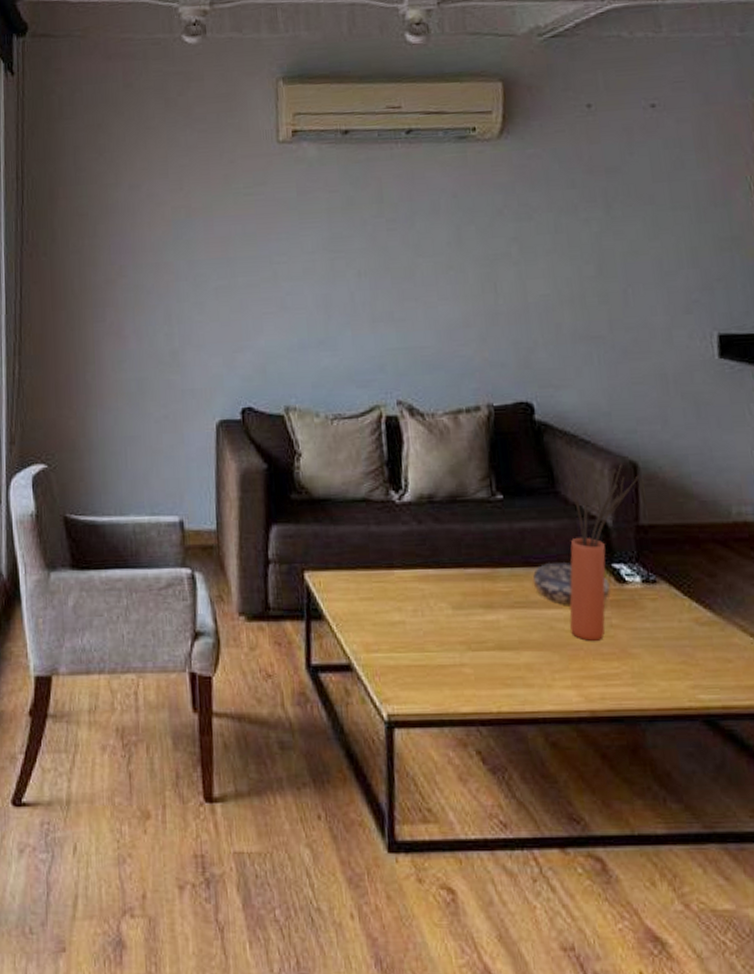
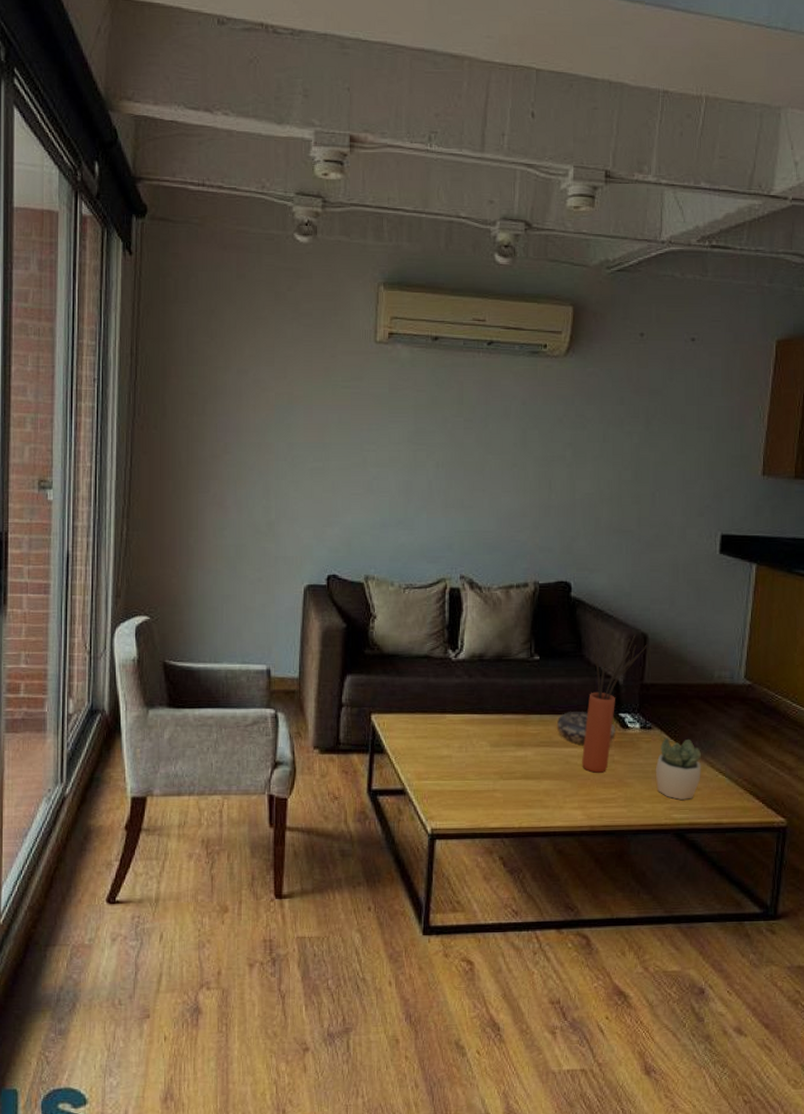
succulent plant: none [667,594,731,675] -> present [655,738,701,800]

